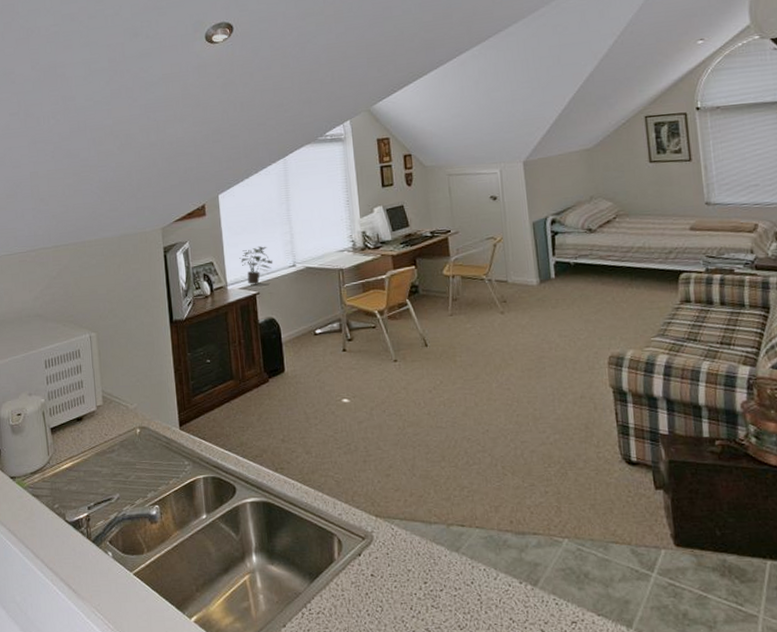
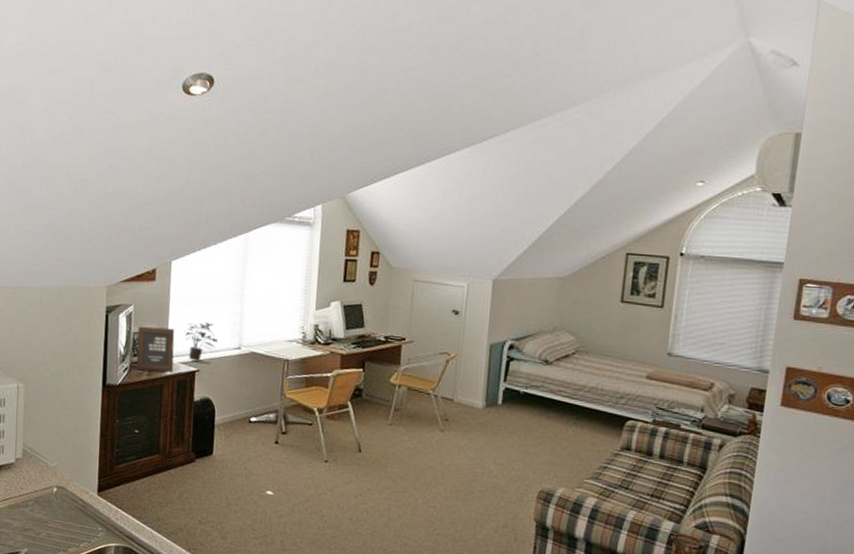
picture frame: none [196,257,235,303] -> present [136,326,175,372]

